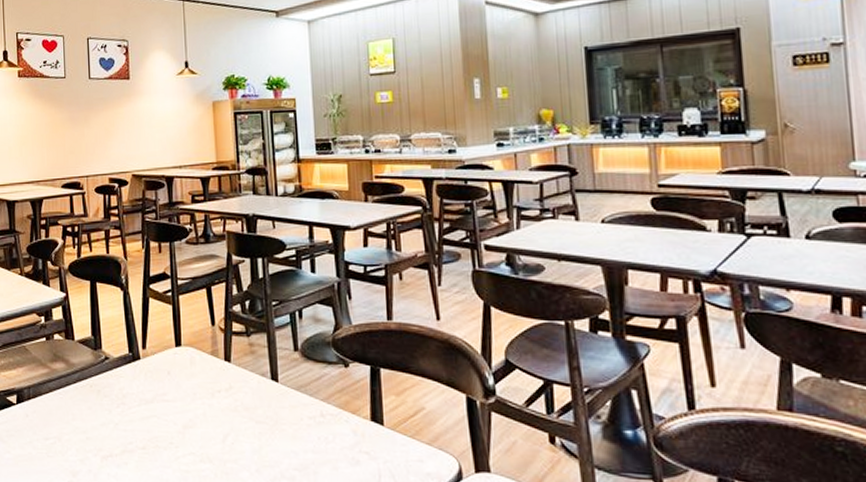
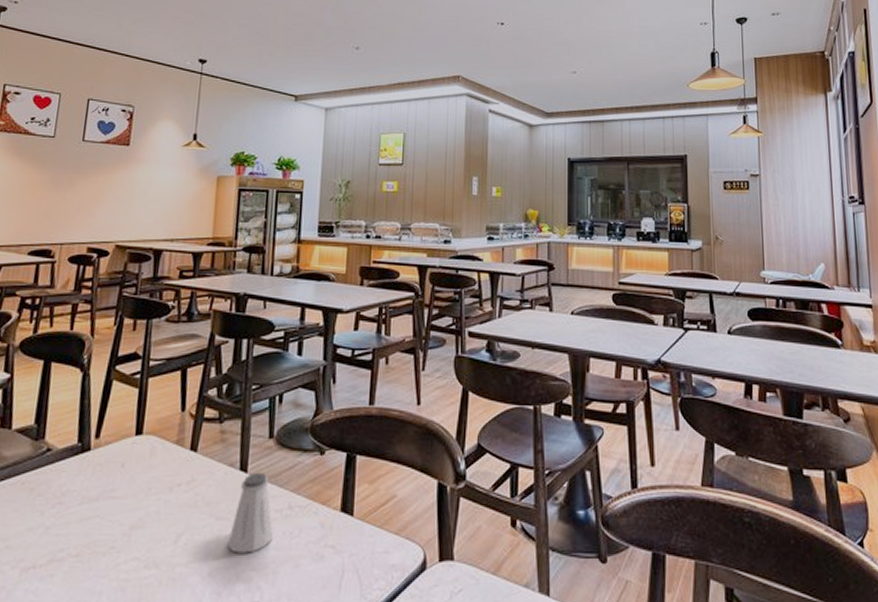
saltshaker: none [269,381,309,455] -> present [227,472,273,553]

